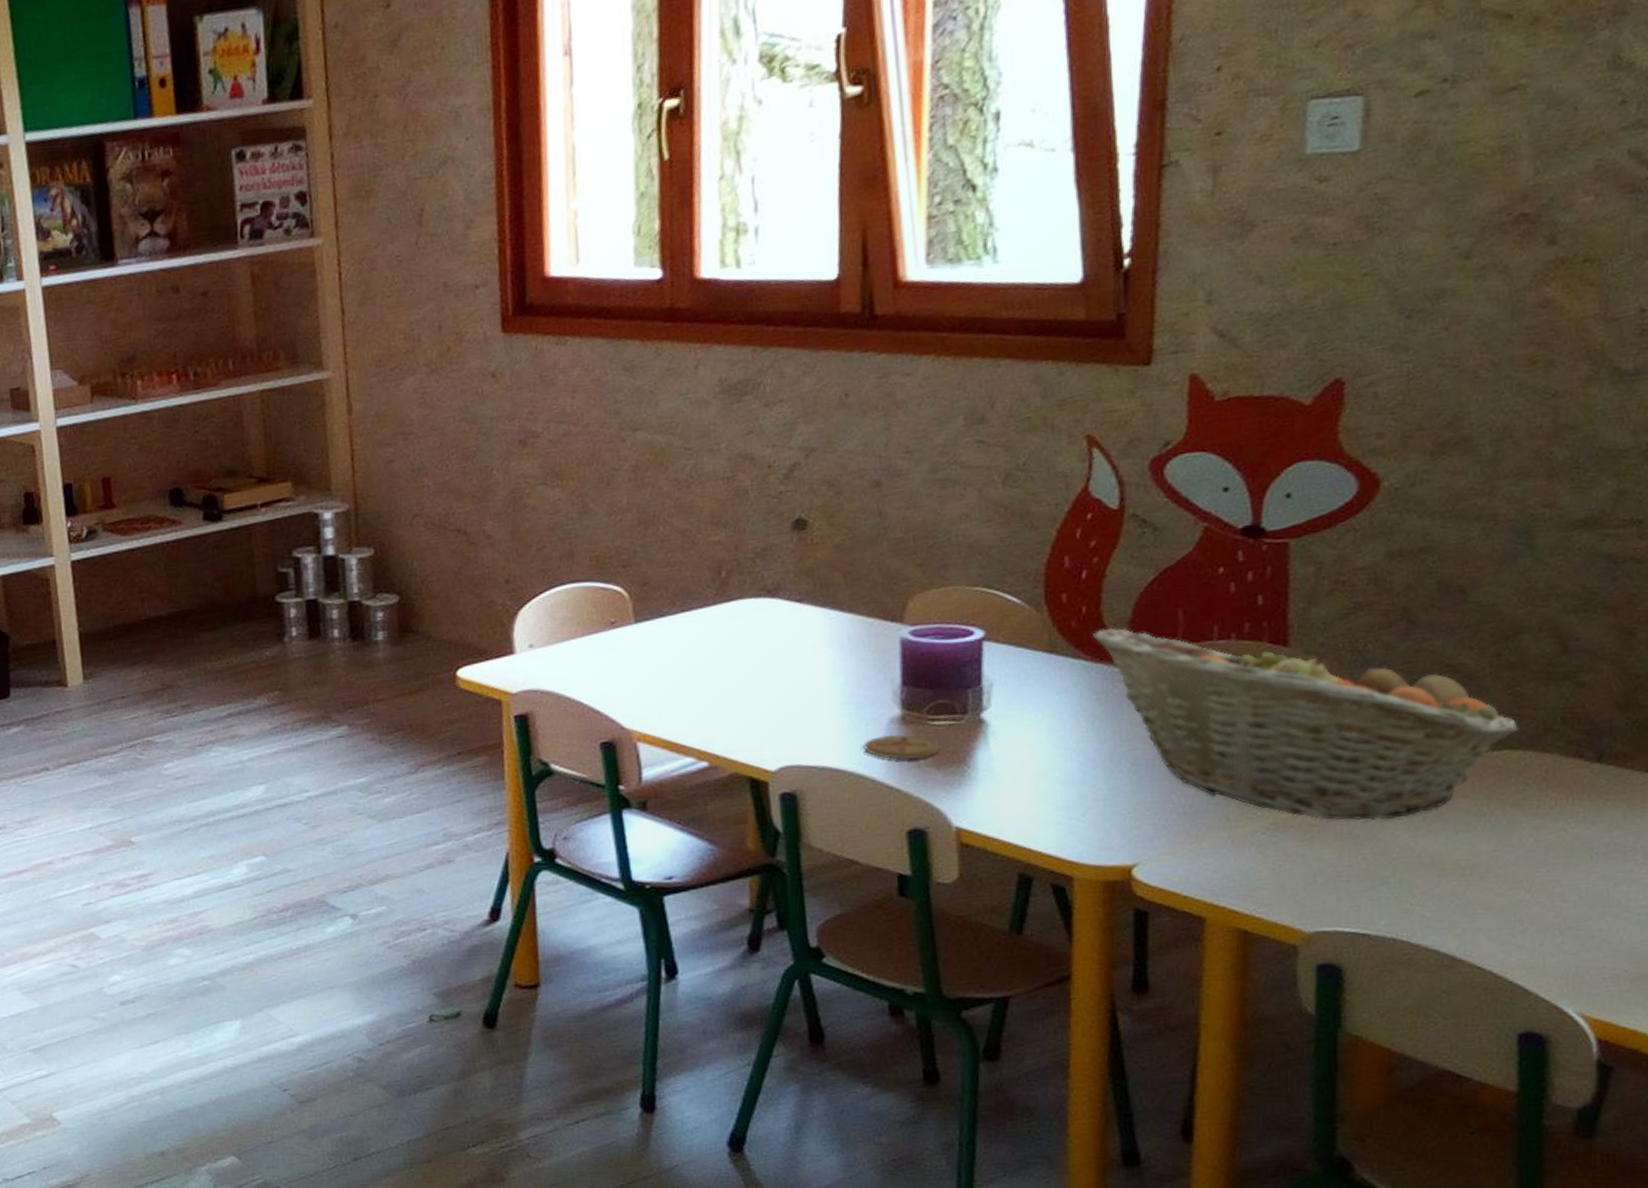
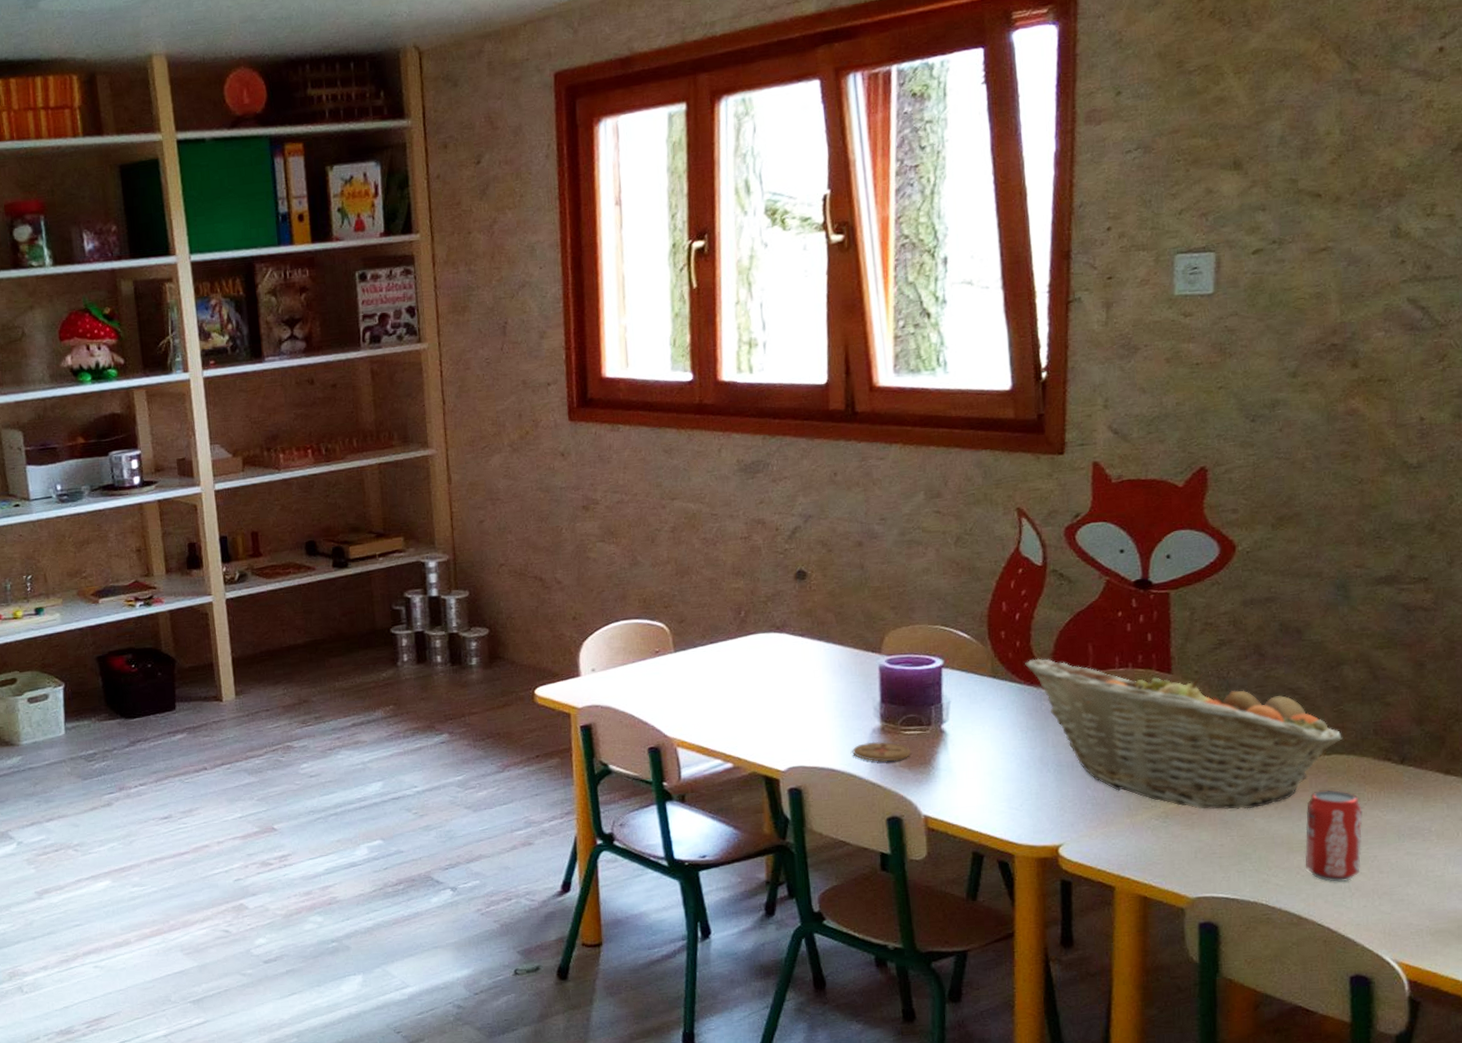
beverage can: none [1462,795,1542,913] -> present [1305,790,1363,882]

